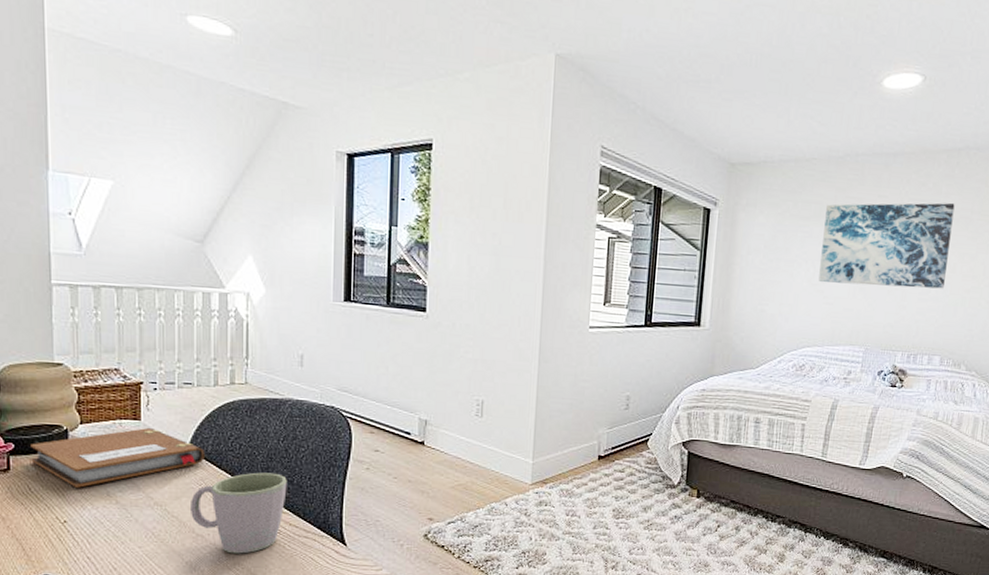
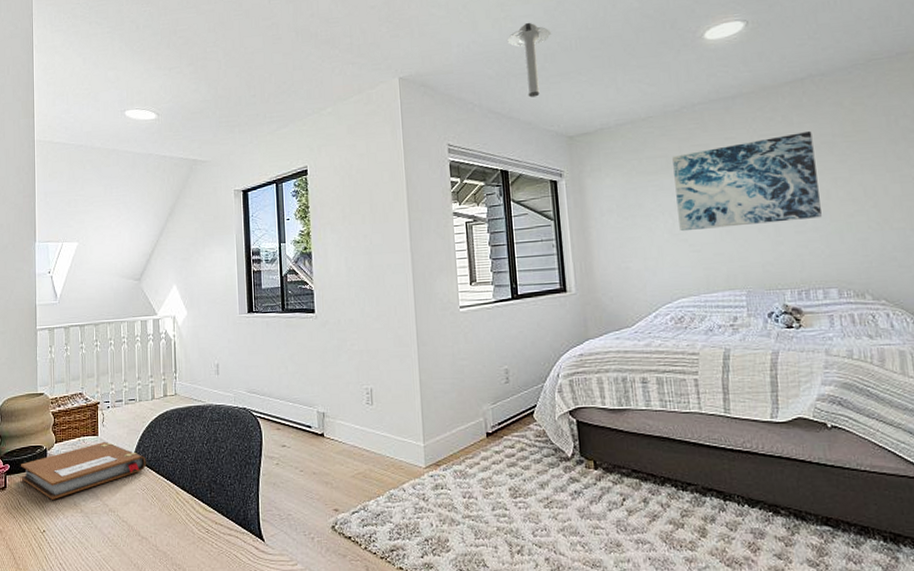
mug: present [189,472,287,554] -> none [136,474,212,554]
ceiling light: none [684,21,734,112] -> present [507,22,552,98]

